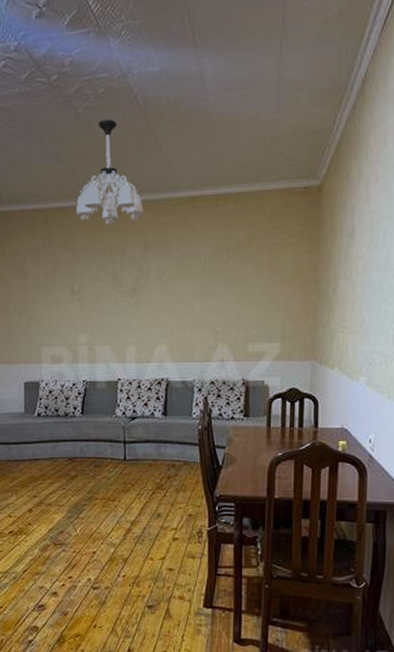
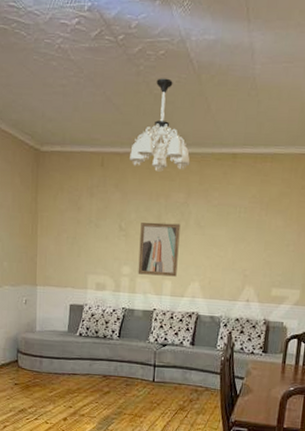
wall art: none [95,281,140,342] -> present [138,222,181,277]

